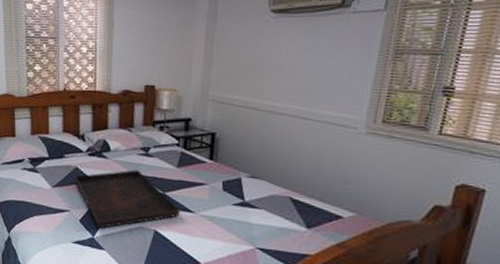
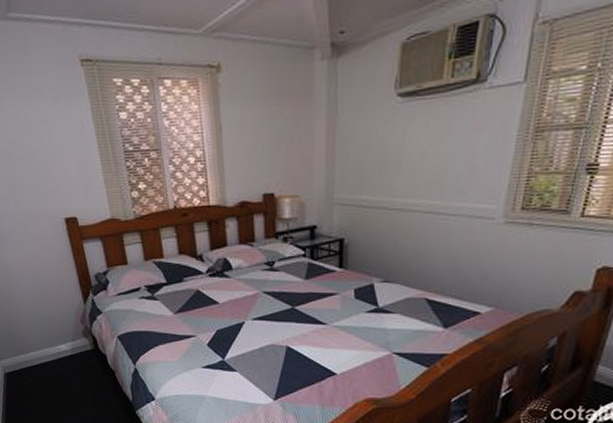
serving tray: present [74,169,180,229] -> none [197,286,312,351]

